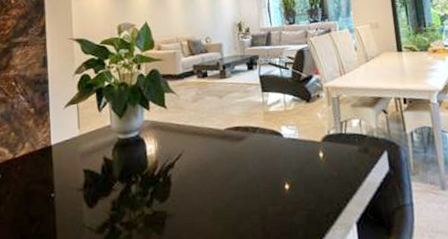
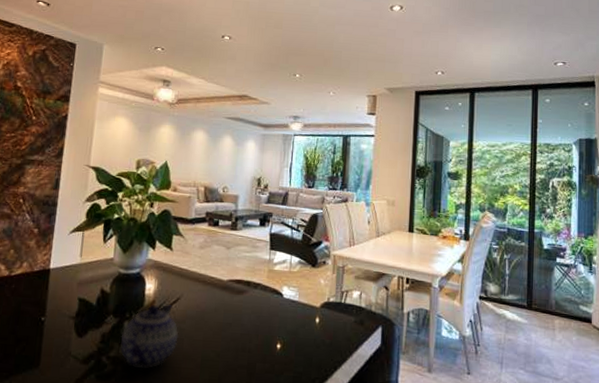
teapot: none [130,162,187,231] -> present [120,305,179,369]

